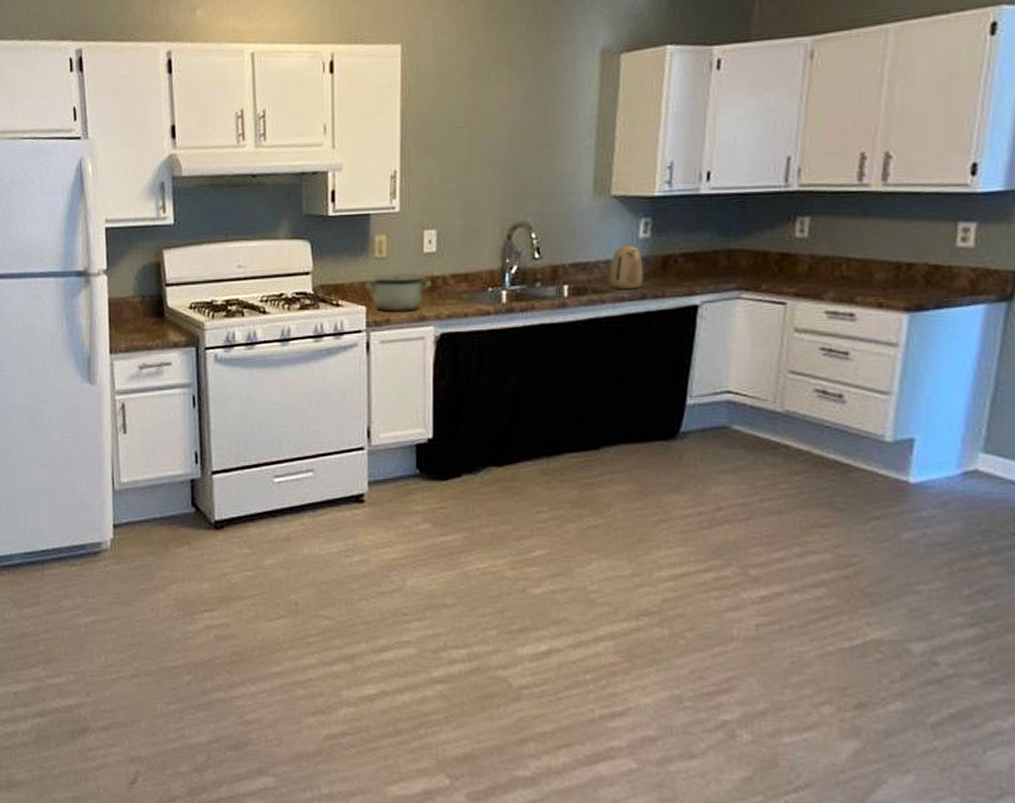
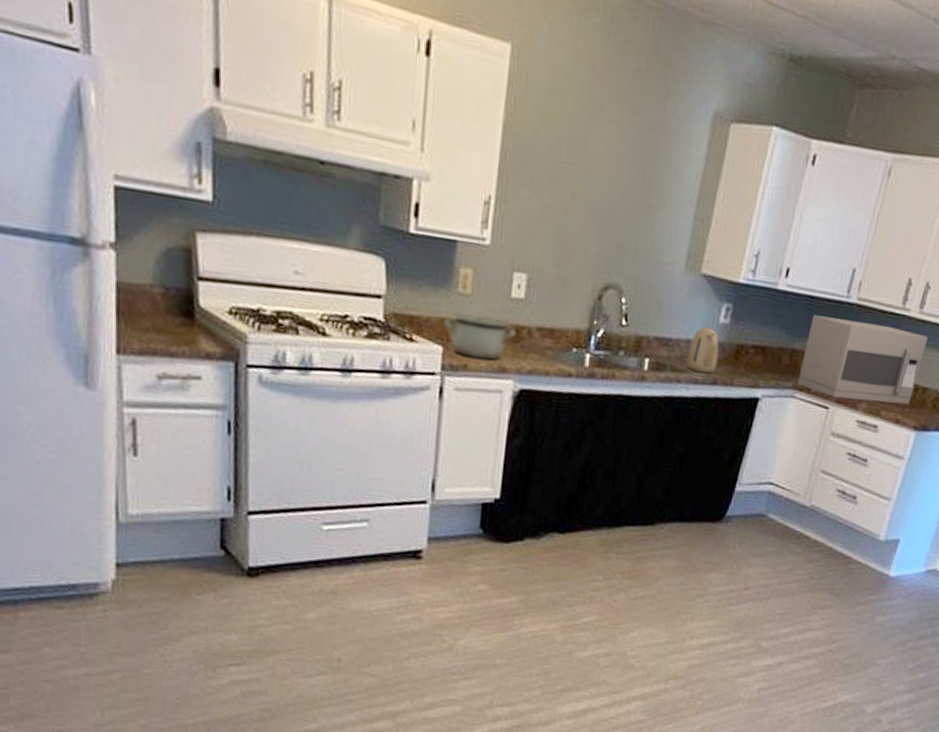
microwave: none [741,206,901,292] -> present [797,315,928,405]

